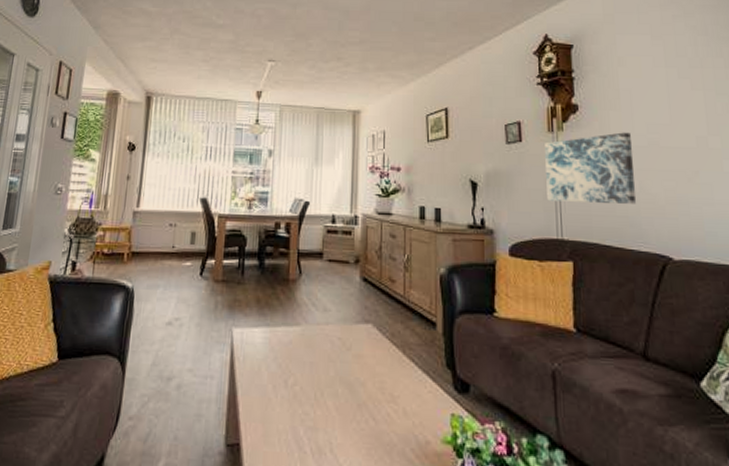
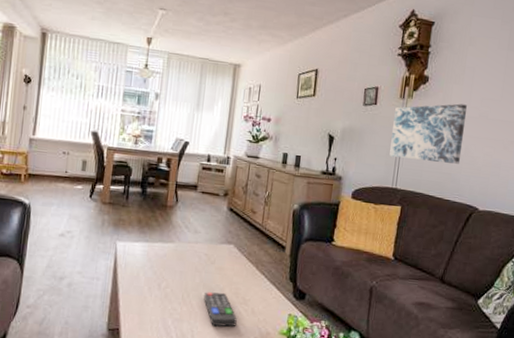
remote control: none [340,387,386,436] -> present [203,292,237,327]

